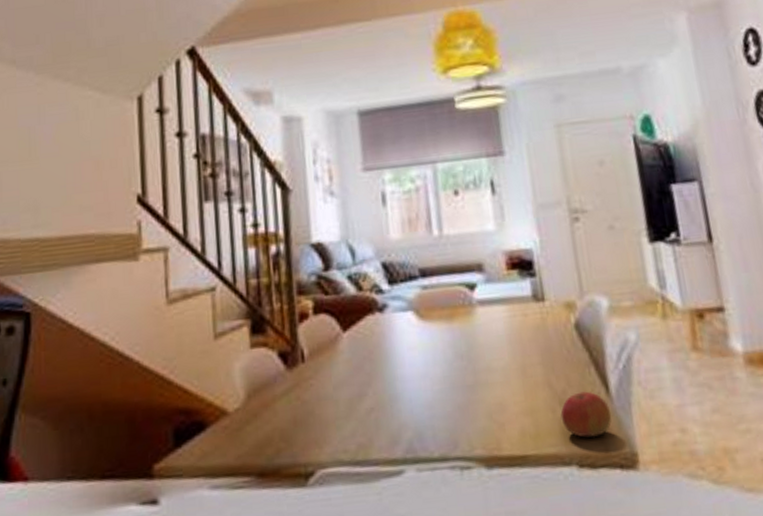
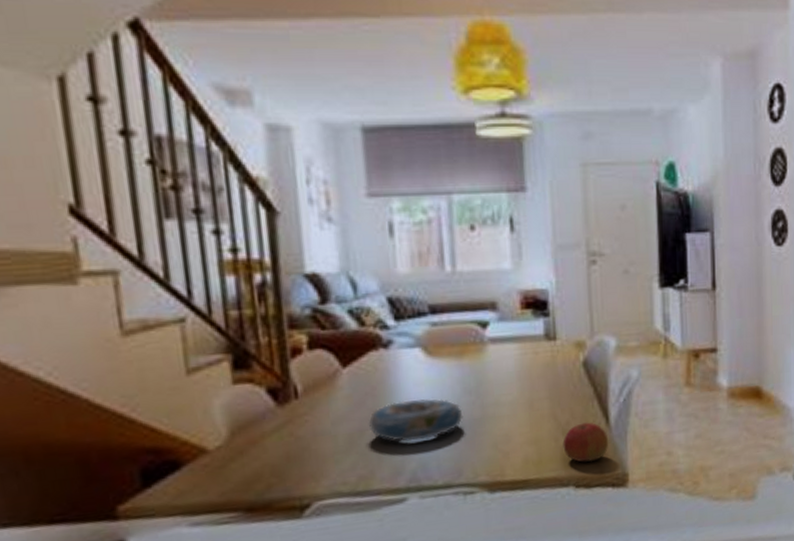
decorative bowl: none [366,363,457,409] -> present [368,398,464,442]

